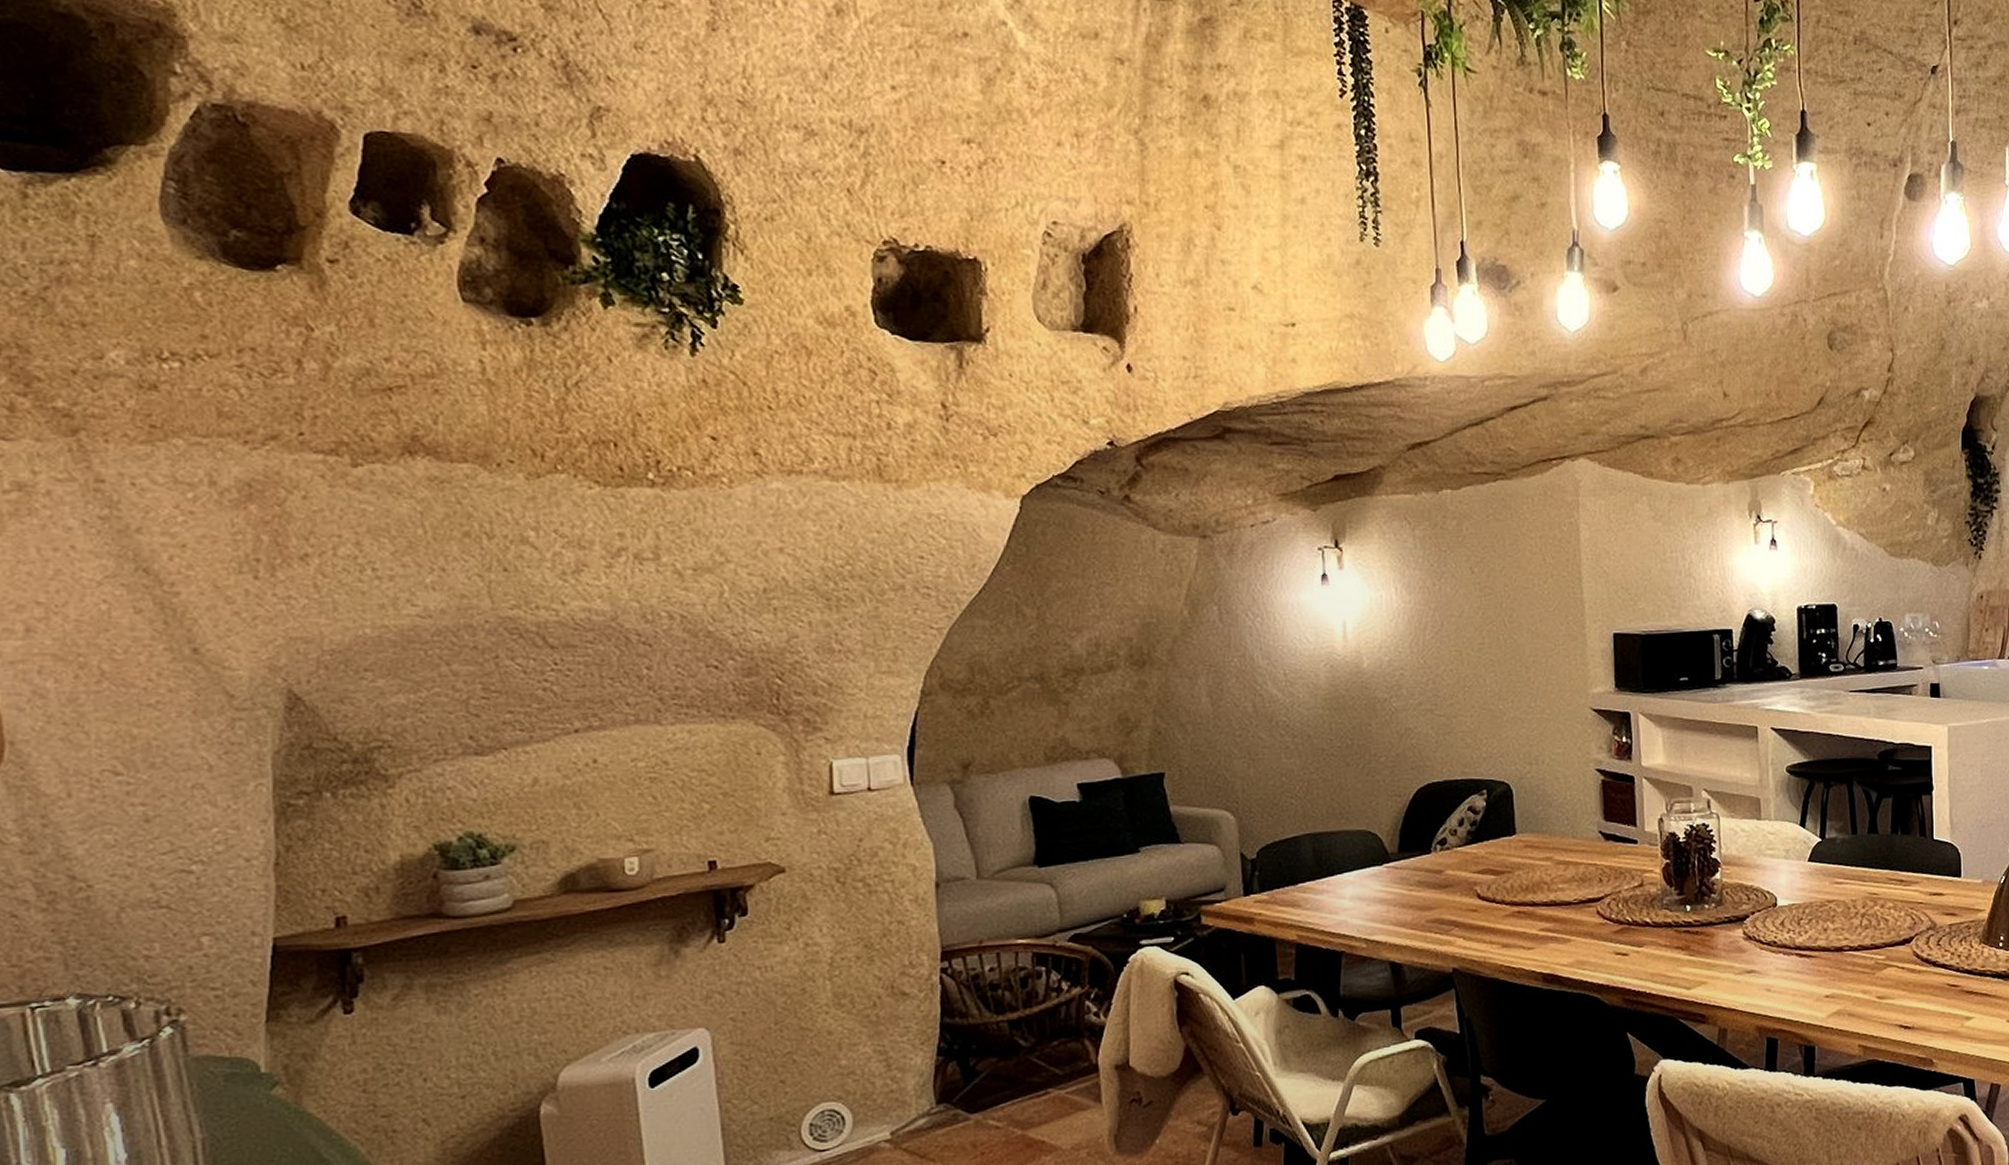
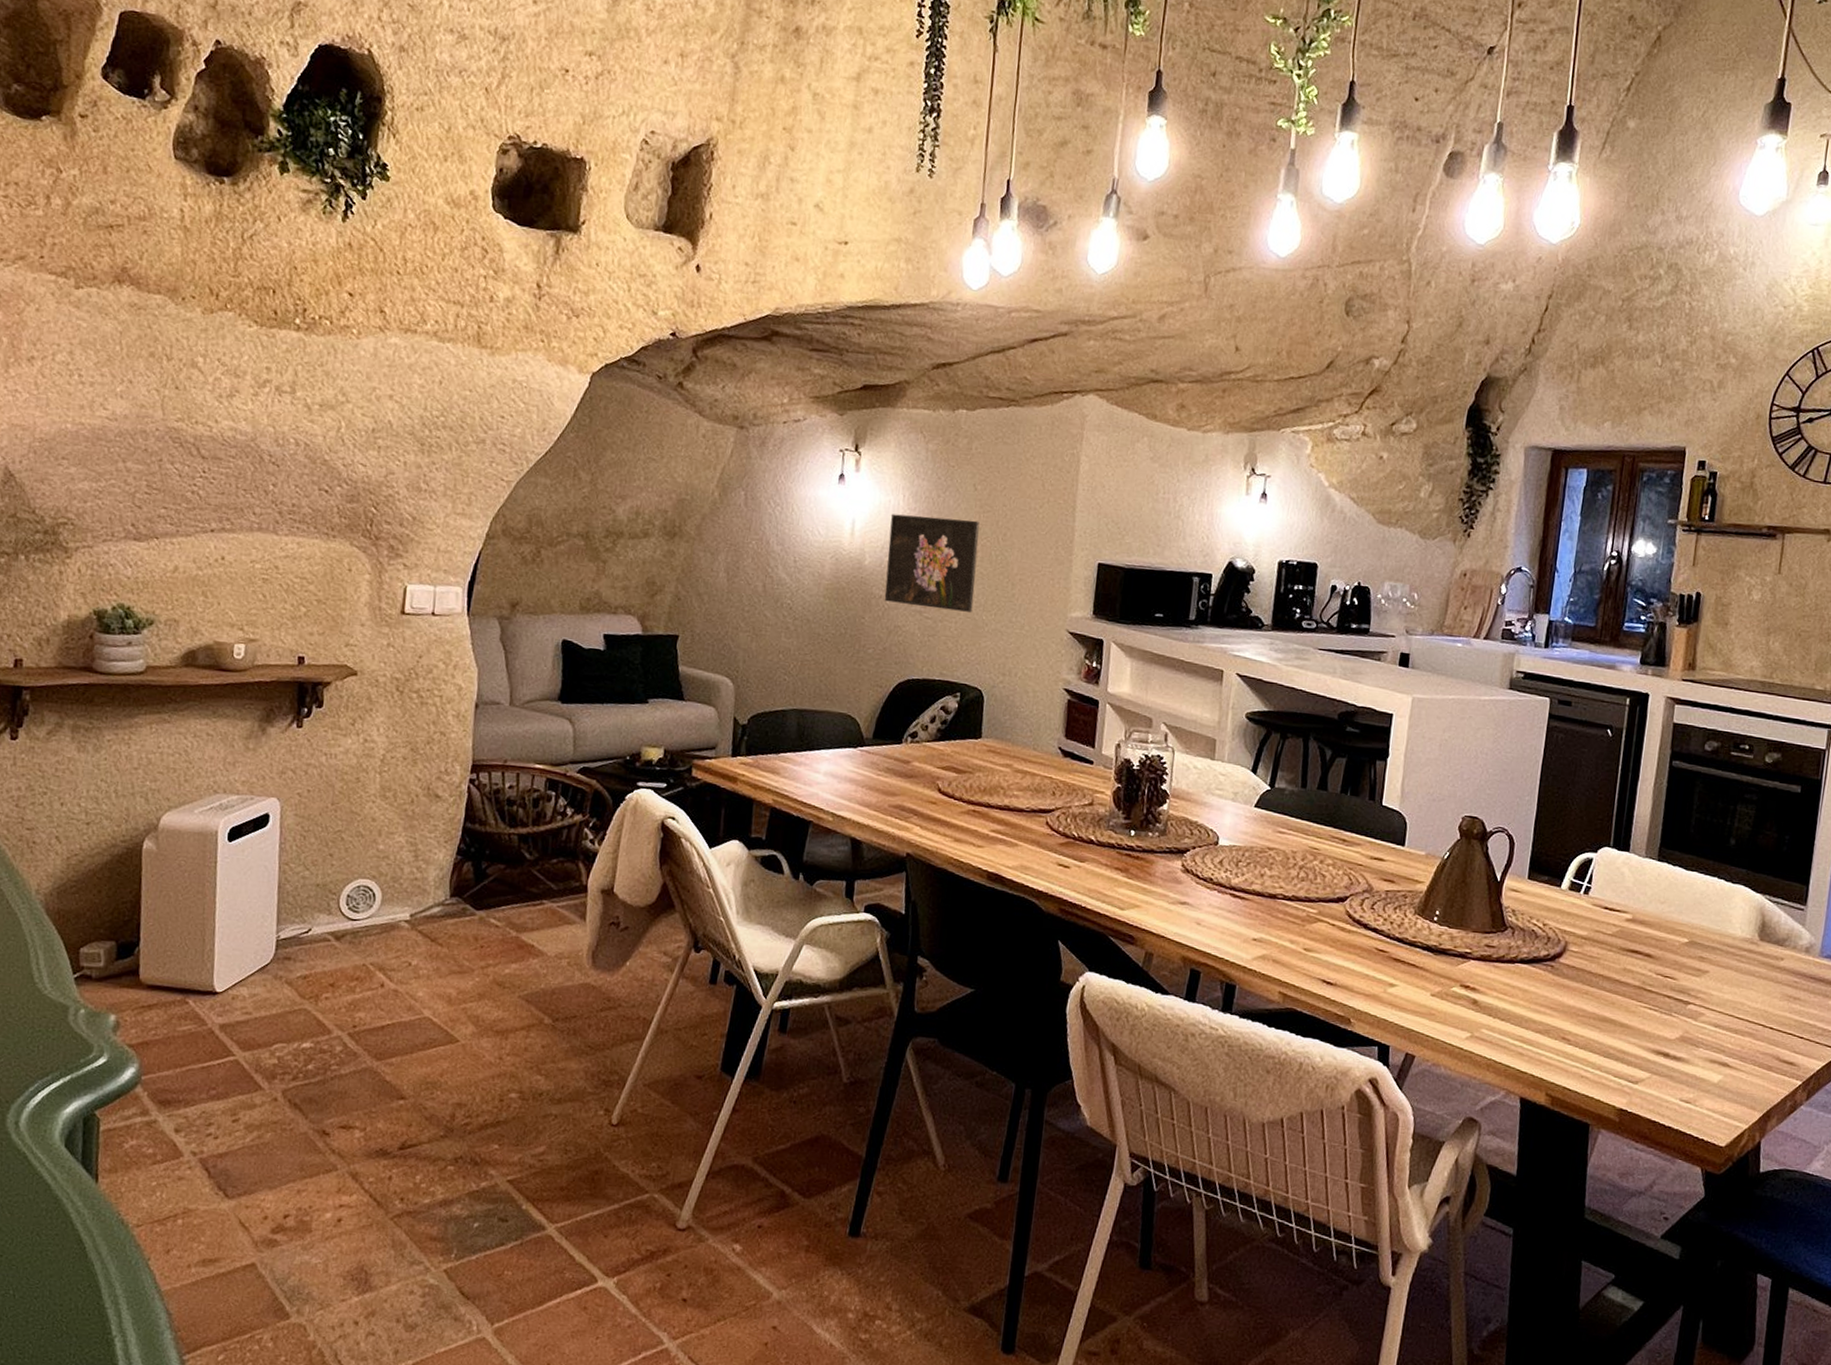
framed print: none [1385,605,1487,705] -> present [884,514,980,612]

